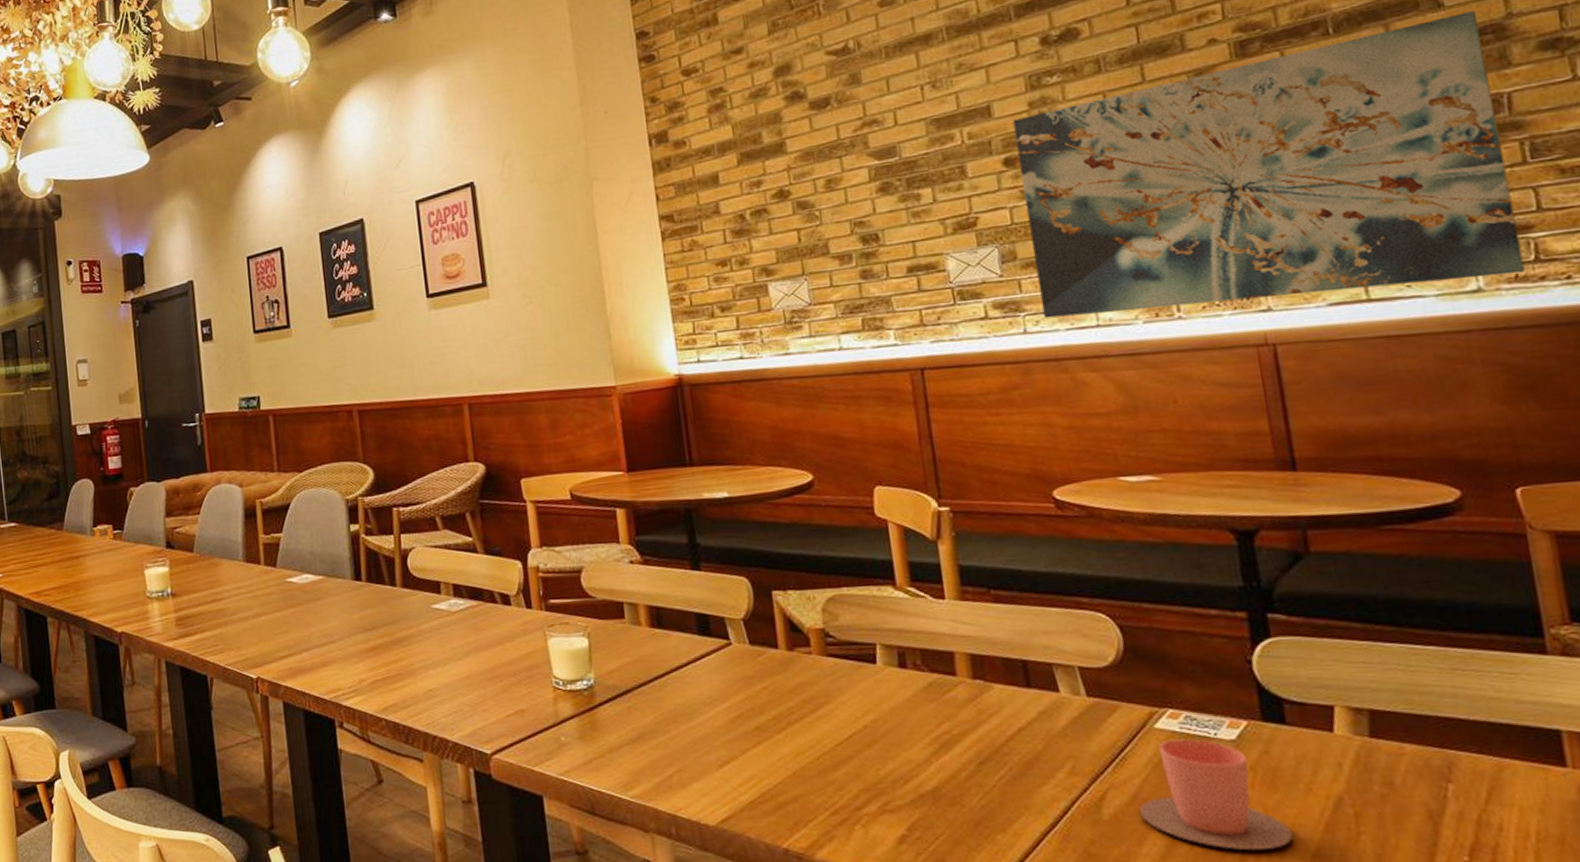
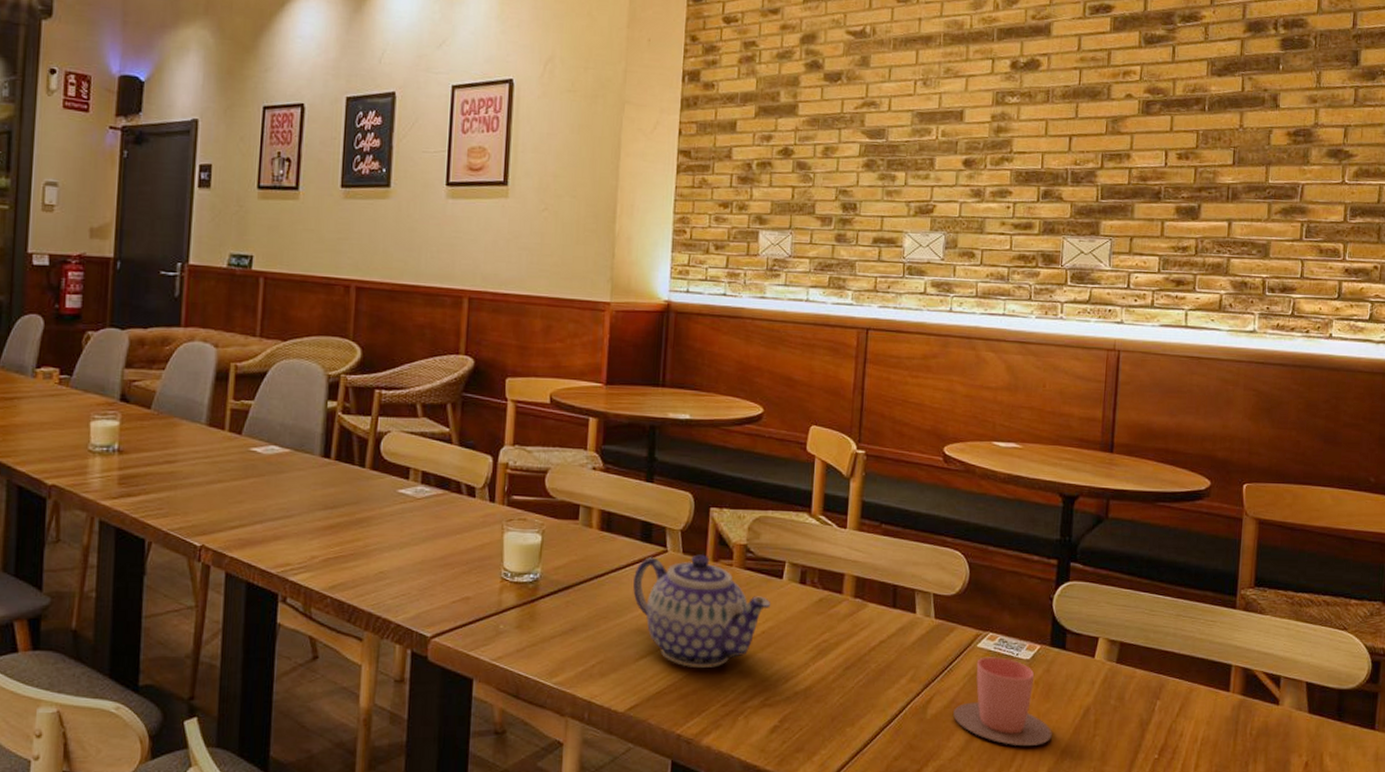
teapot: none [698,644,869,772] -> present [633,554,771,668]
wall art: present [1013,11,1526,318] -> none [967,115,1297,323]

